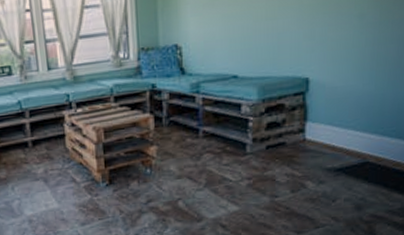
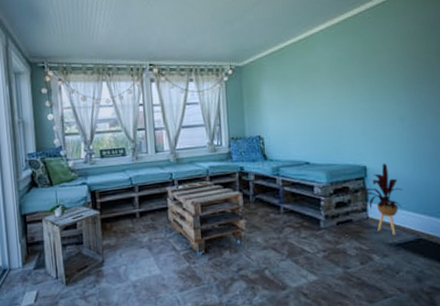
house plant: none [293,73,352,160] -> present [356,163,403,236]

